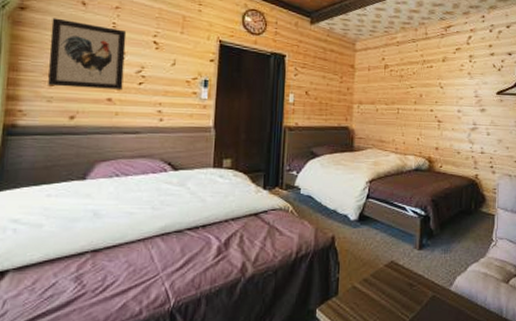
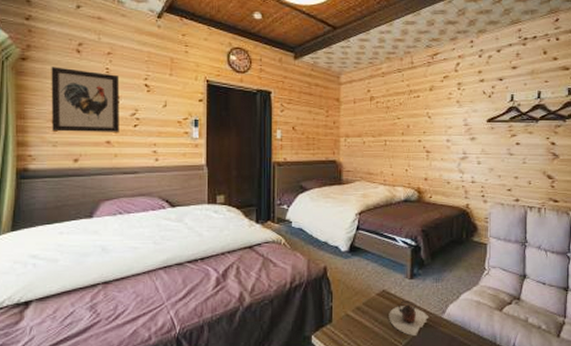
teapot: none [396,272,437,310] -> present [389,301,429,337]

